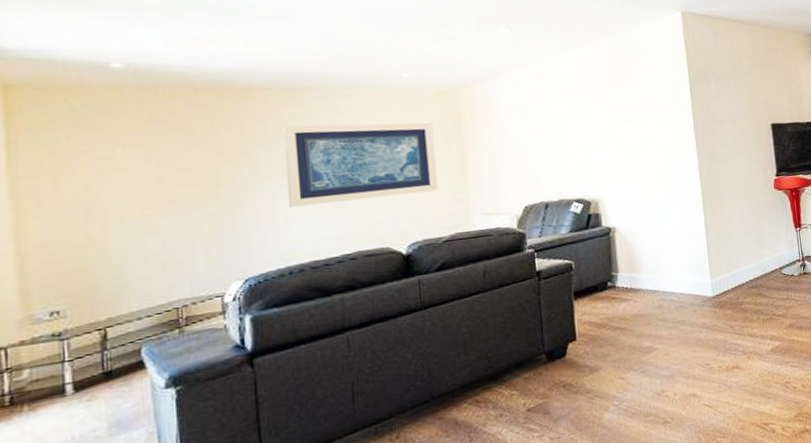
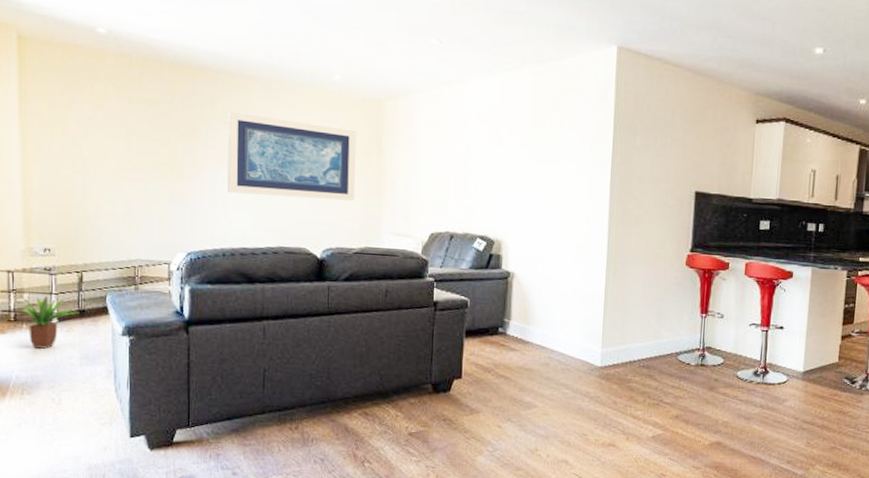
potted plant: none [13,364,105,432] -> present [16,295,80,349]

